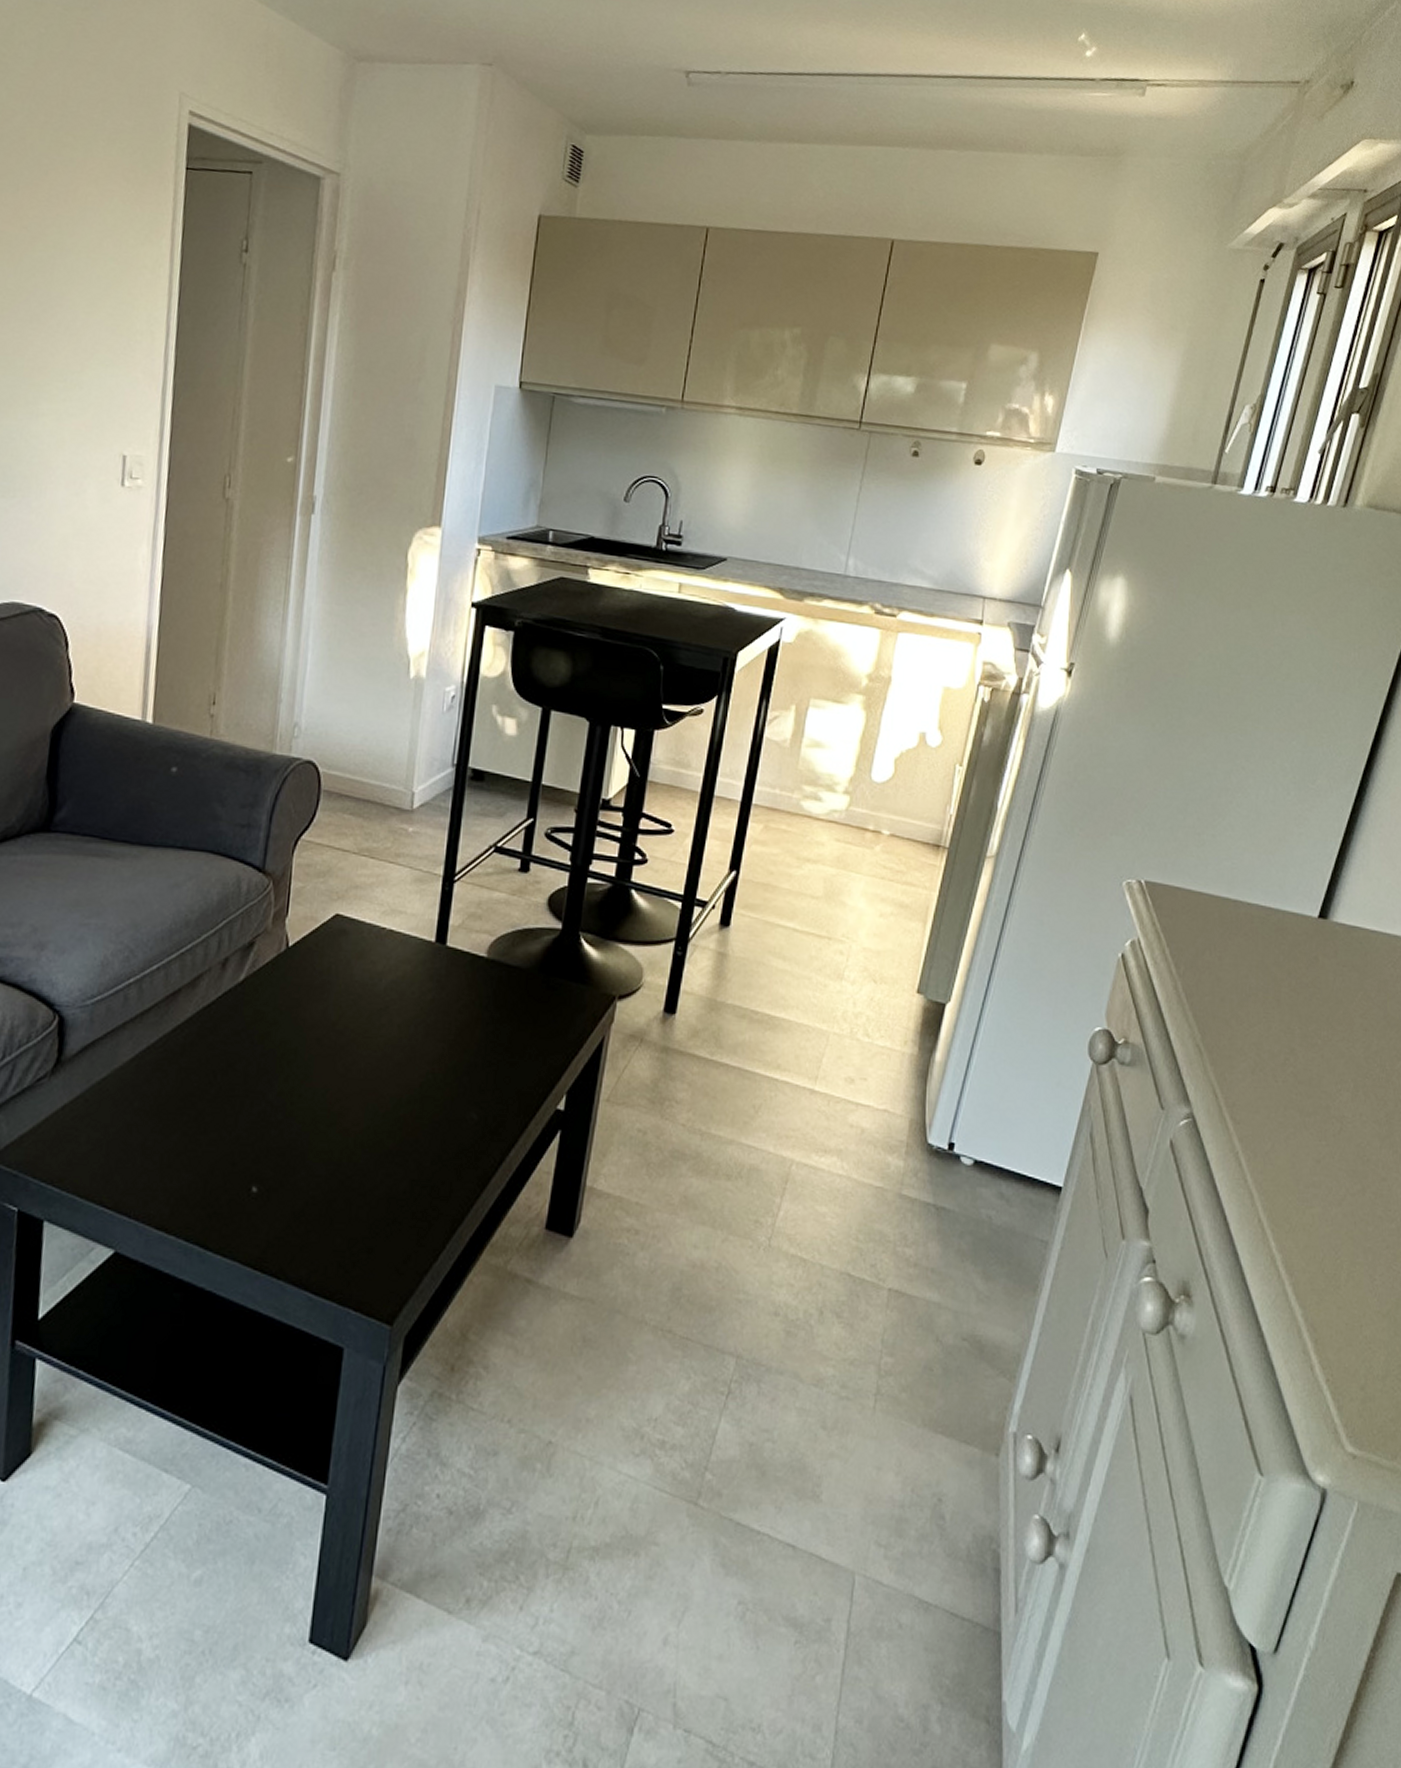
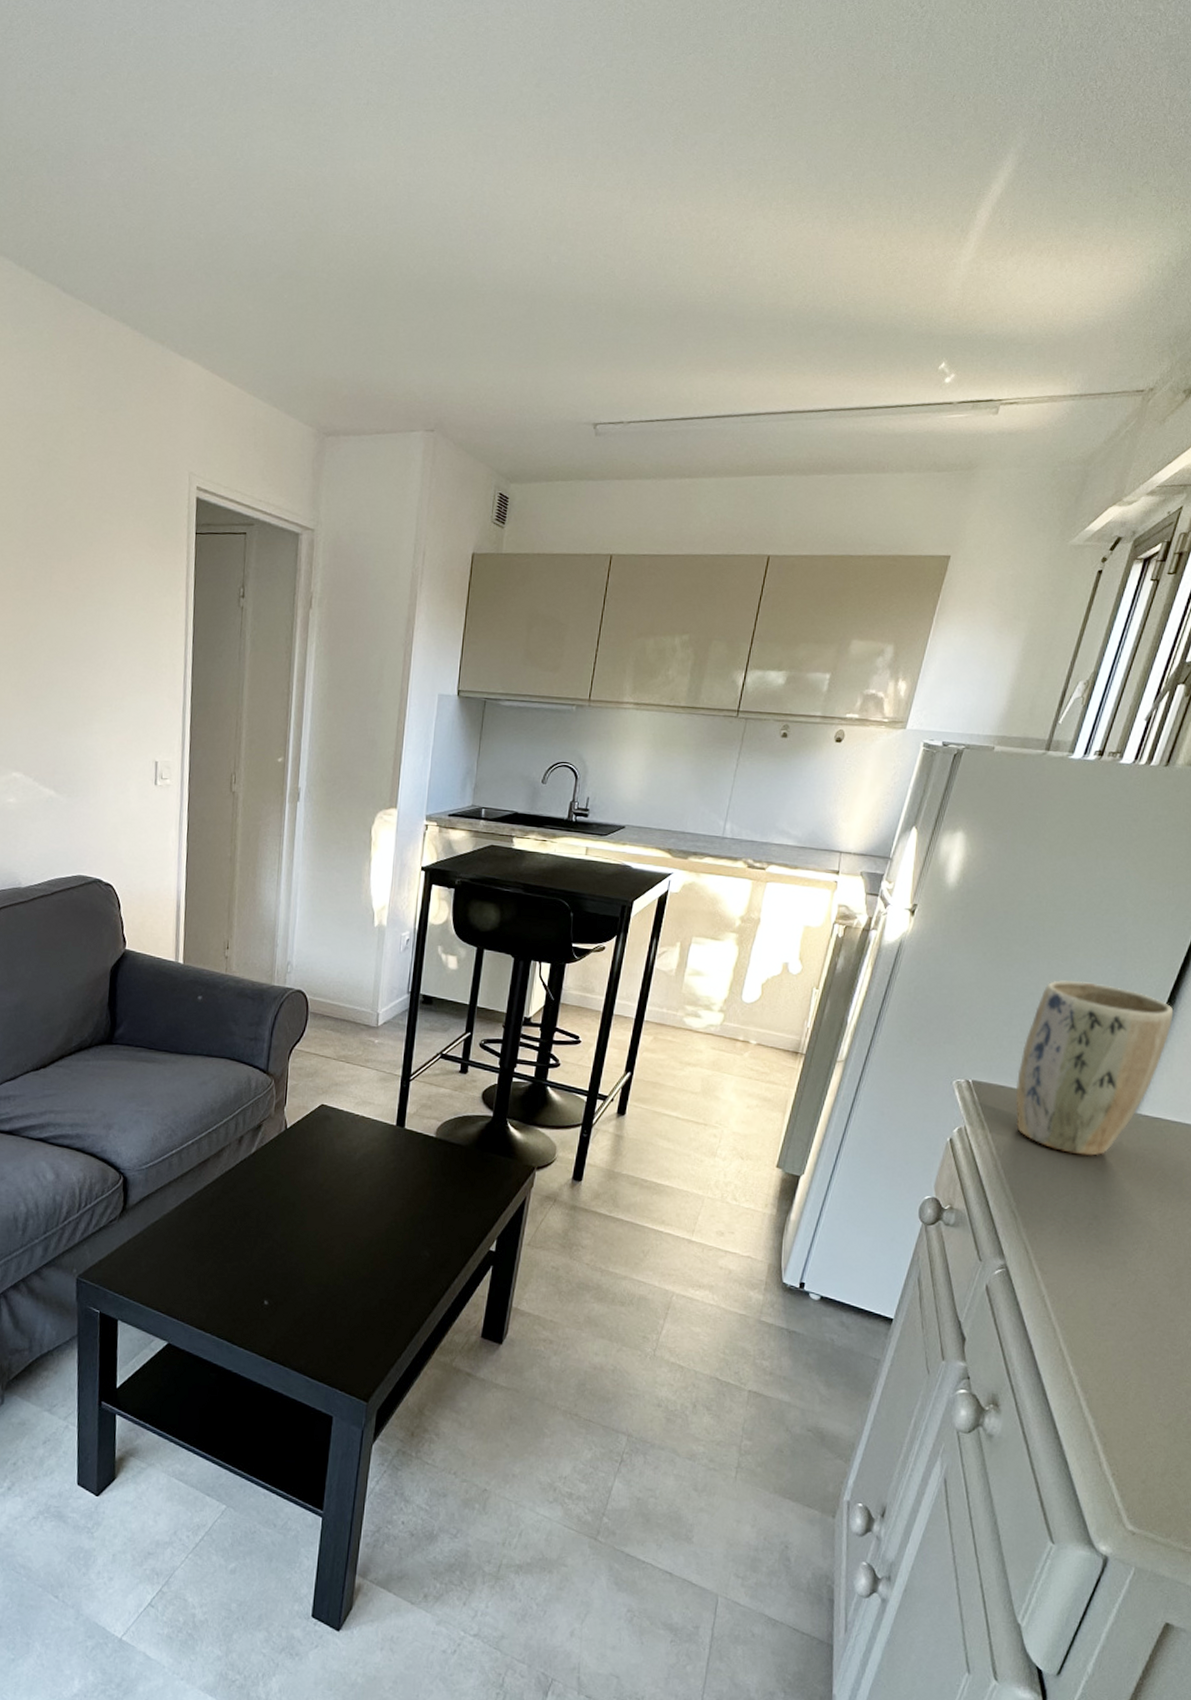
plant pot: none [1194,757,1367,975] -> present [1015,979,1174,1156]

